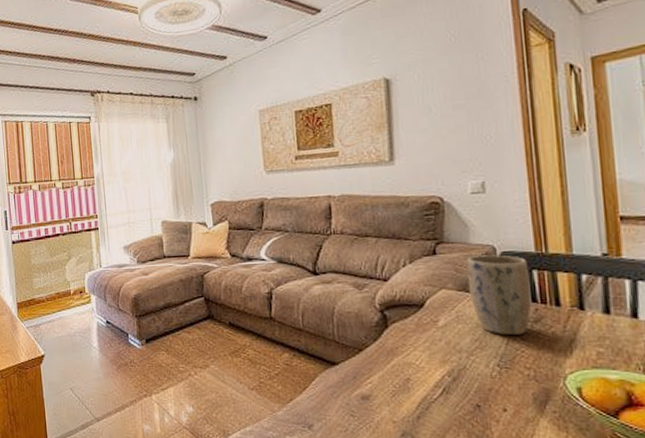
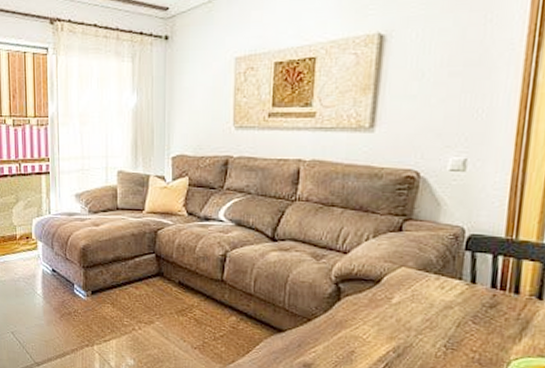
plant pot: present [466,255,532,335] -> none [429,236,495,318]

